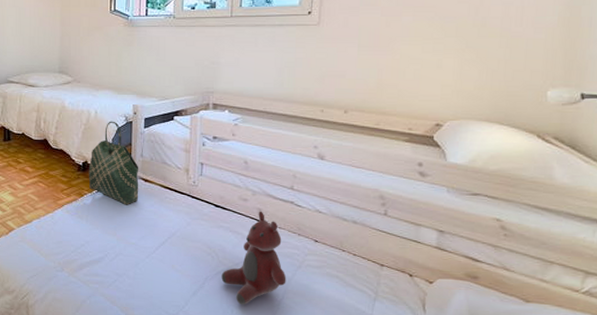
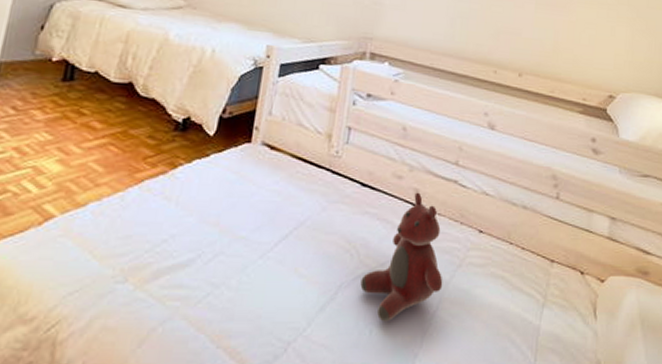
tote bag: present [88,121,139,205] -> none [188,64,265,182]

